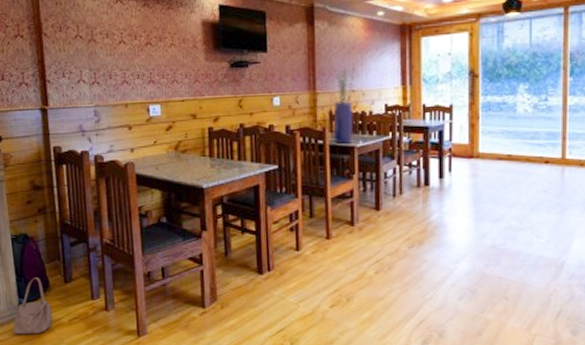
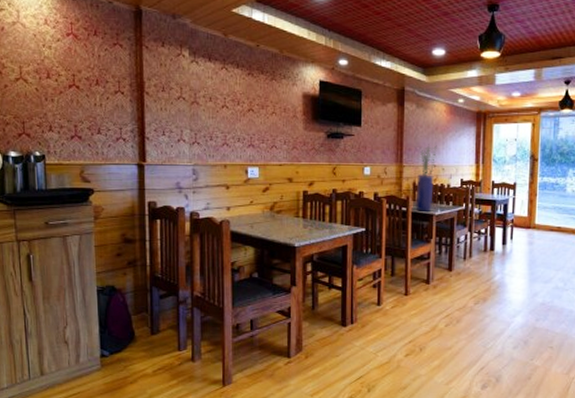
handbag: present [13,278,53,335] -> none [93,329,136,386]

